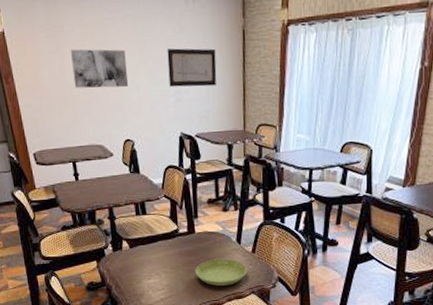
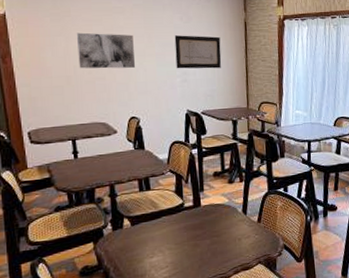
saucer: present [195,258,247,286] -> none [201,230,253,259]

